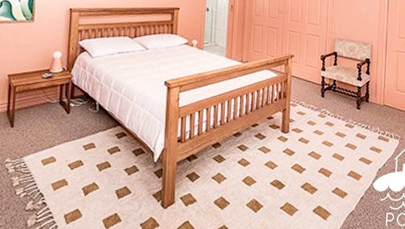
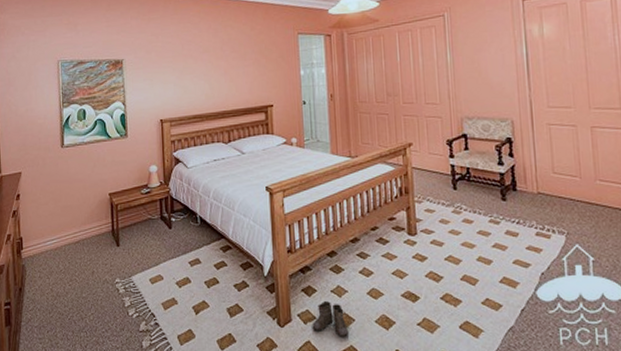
boots: none [192,186,225,218] -> present [312,301,351,337]

